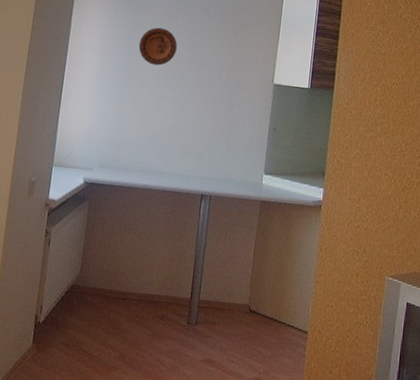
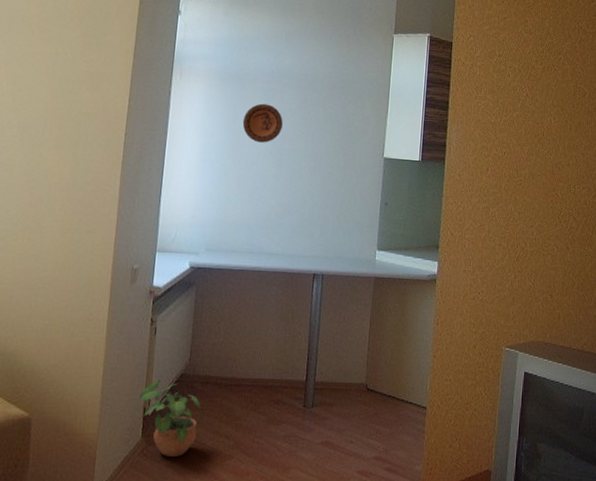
potted plant: none [32,289,90,365] -> present [139,380,201,457]

